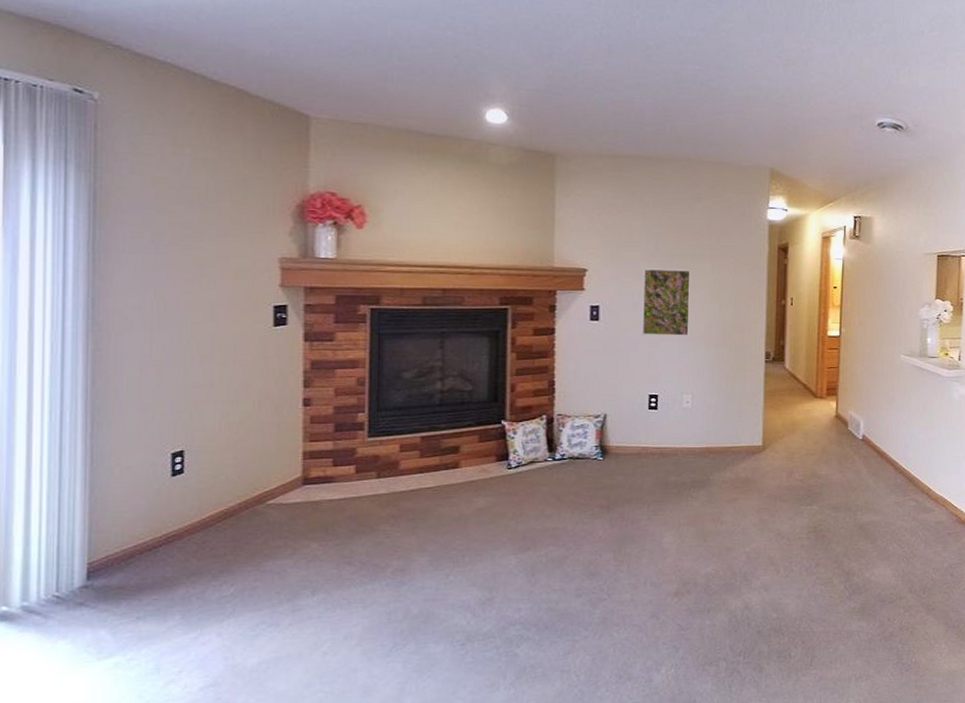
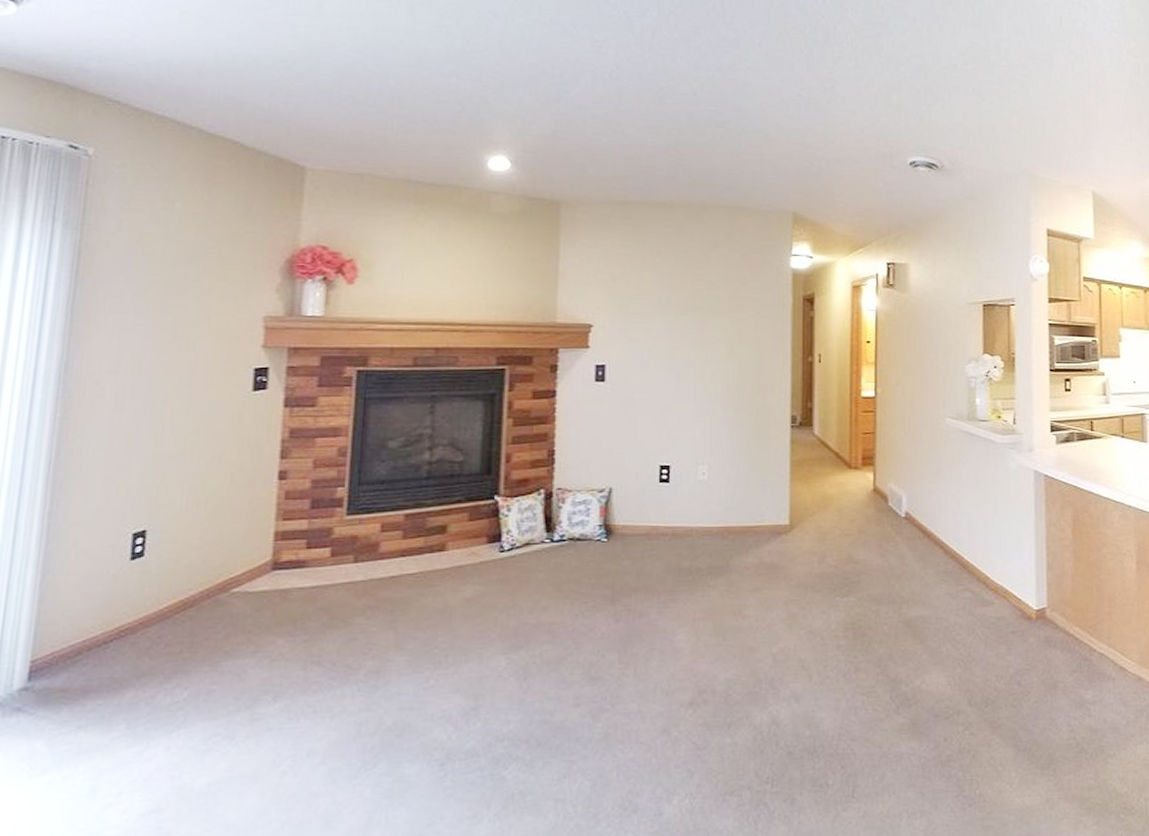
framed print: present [642,268,690,336] -> none [652,323,706,398]

